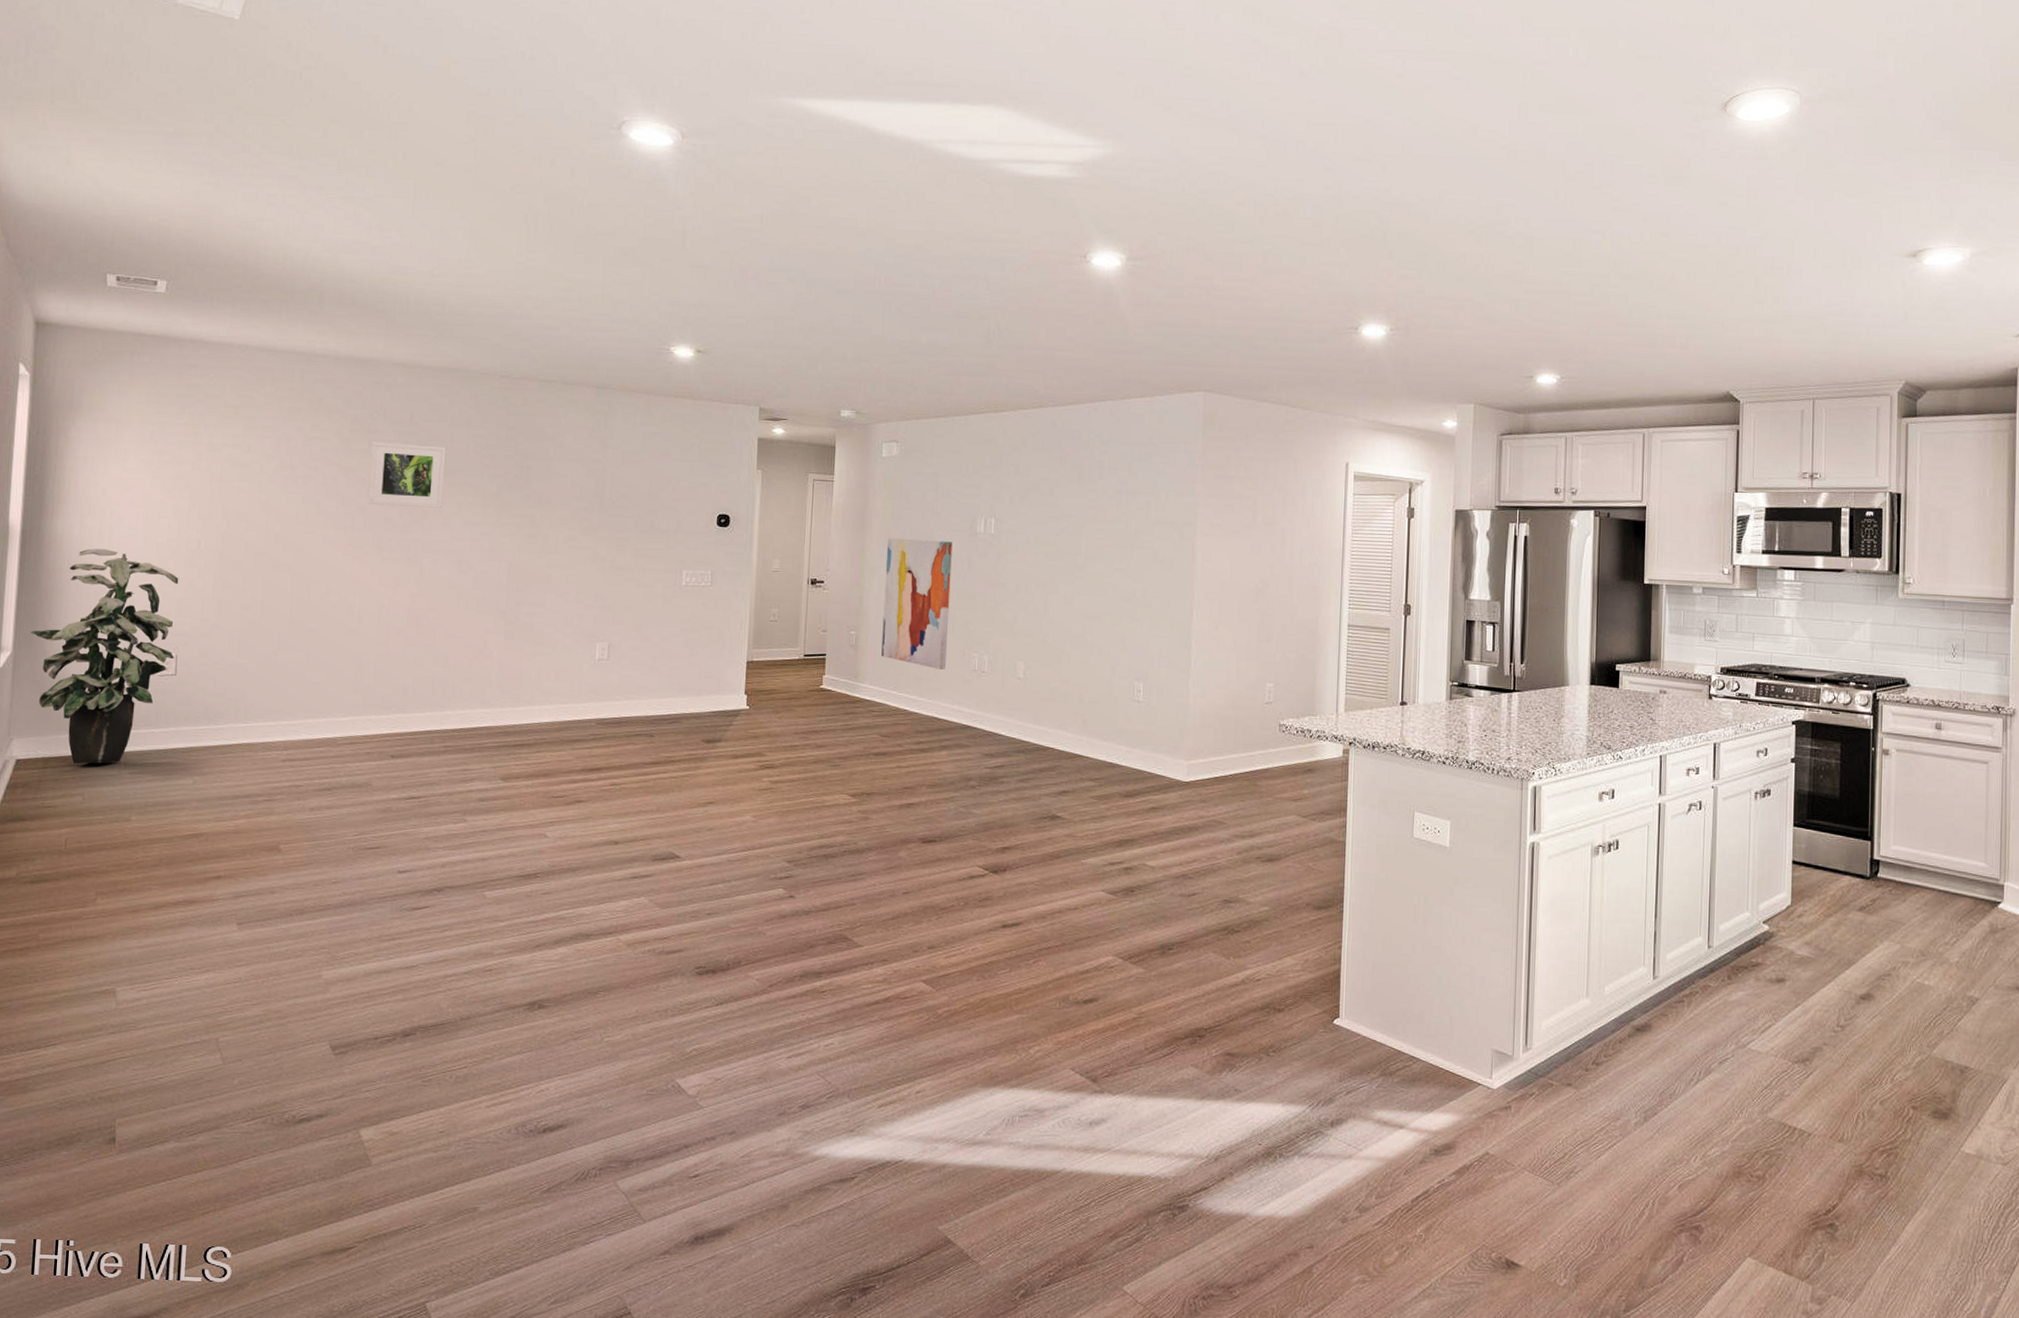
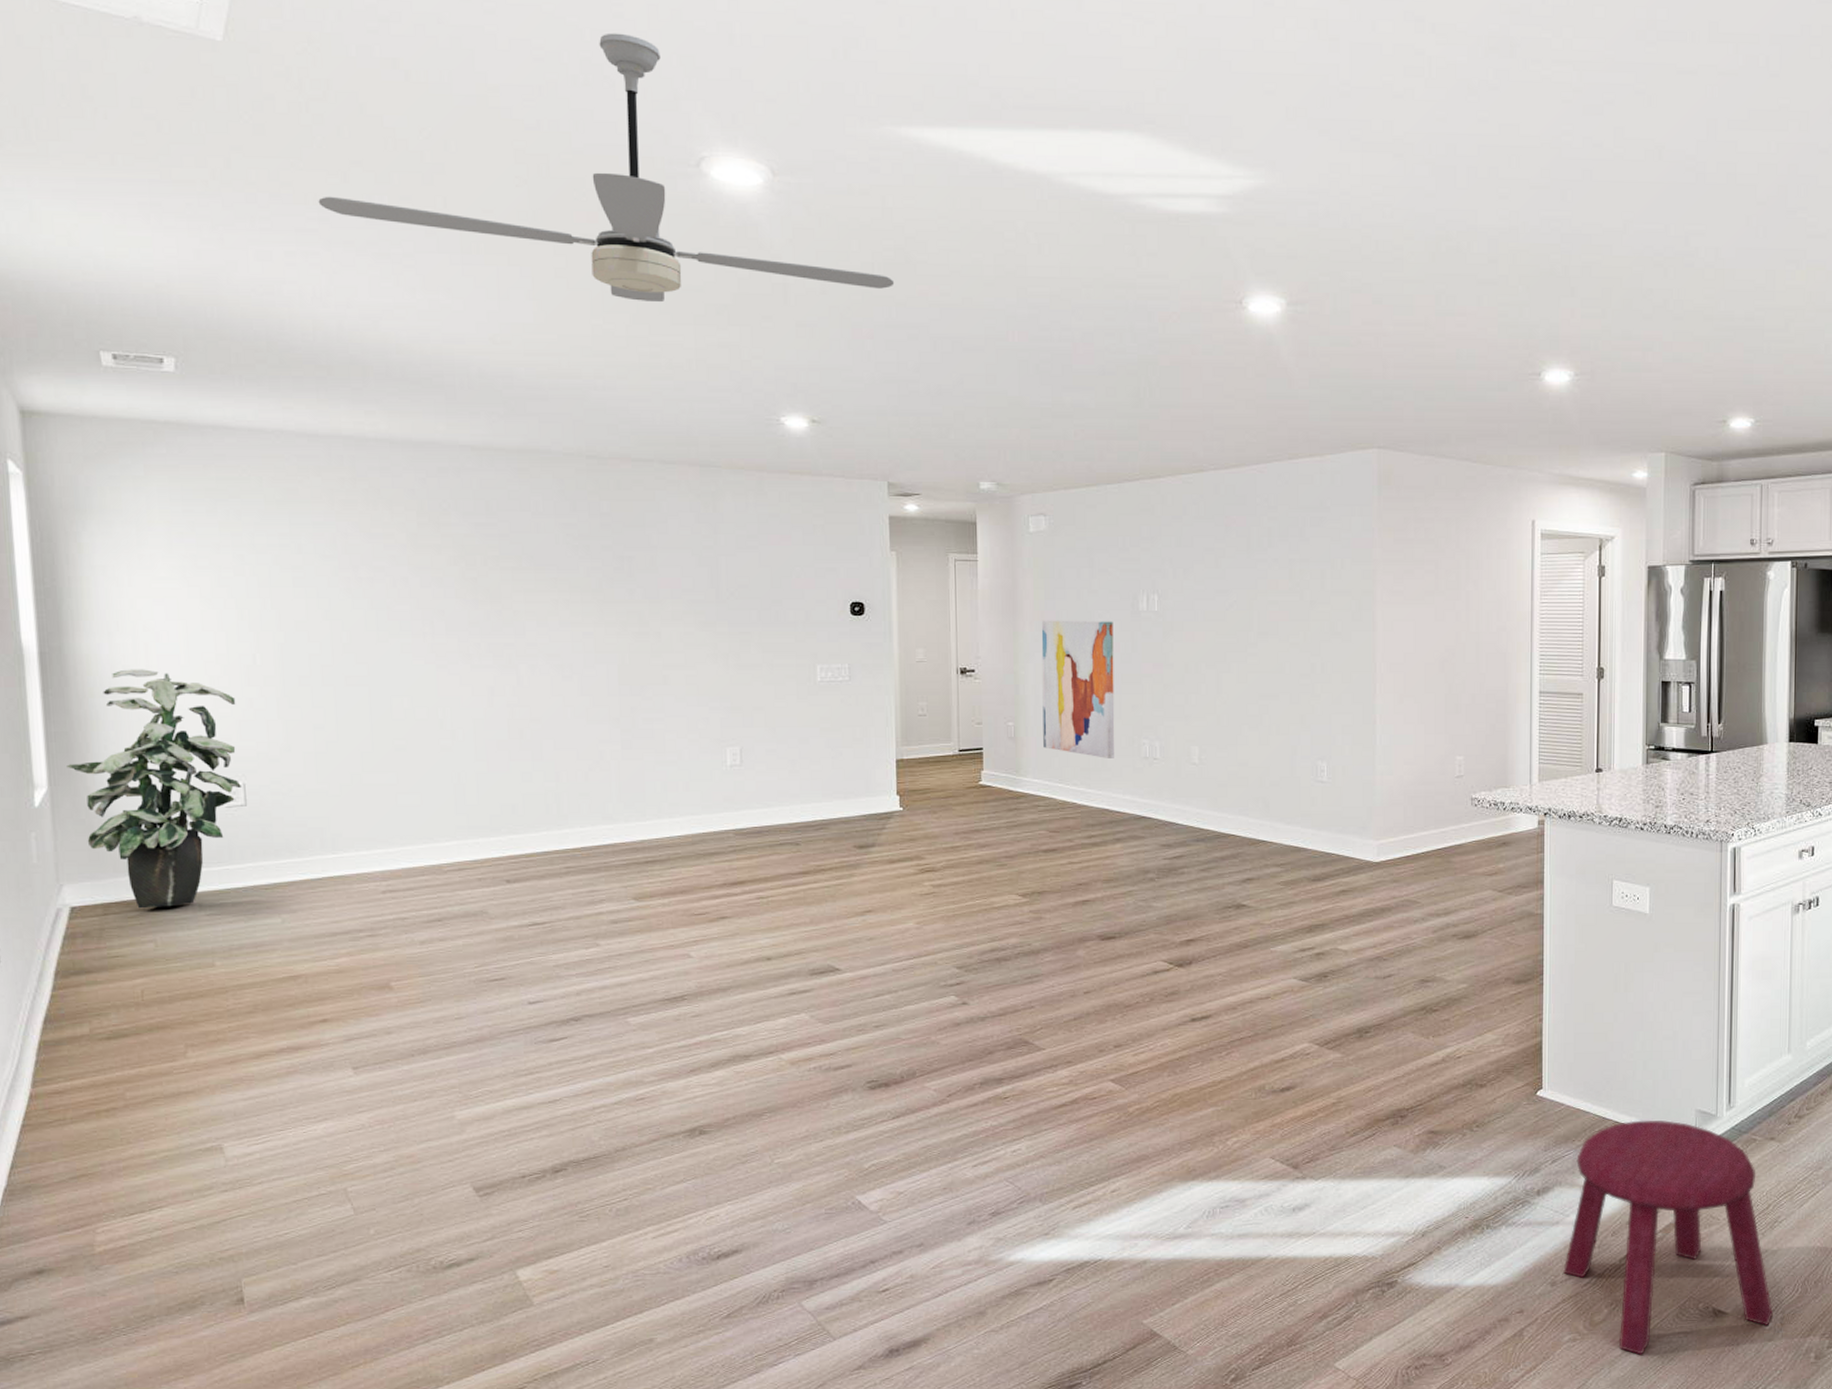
ceiling fan: none [300,16,780,245] -> present [318,32,895,303]
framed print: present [367,442,447,508] -> none [444,536,534,607]
stool: none [1354,1056,1568,1303] -> present [1563,1120,1773,1355]

